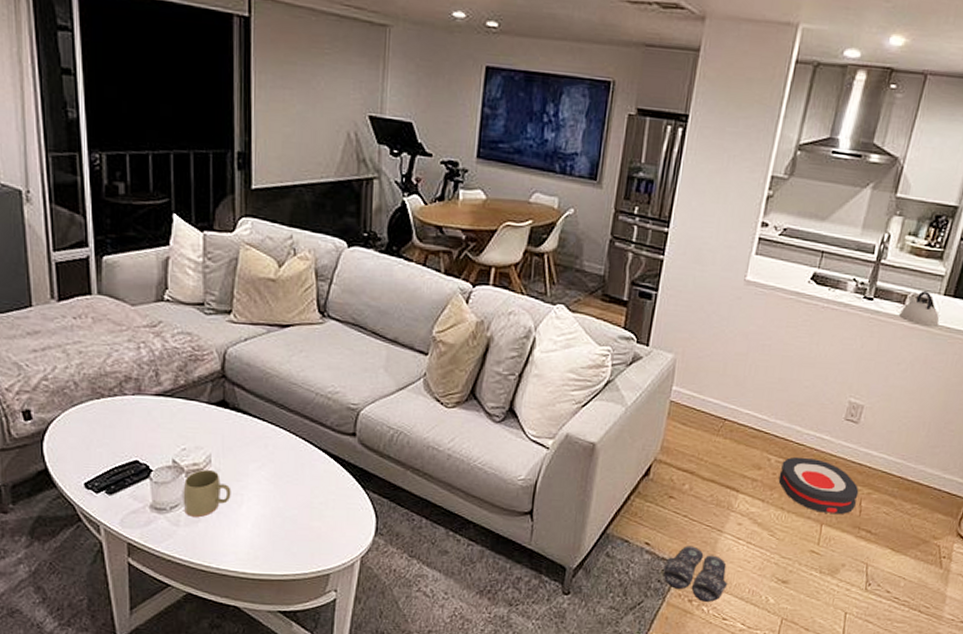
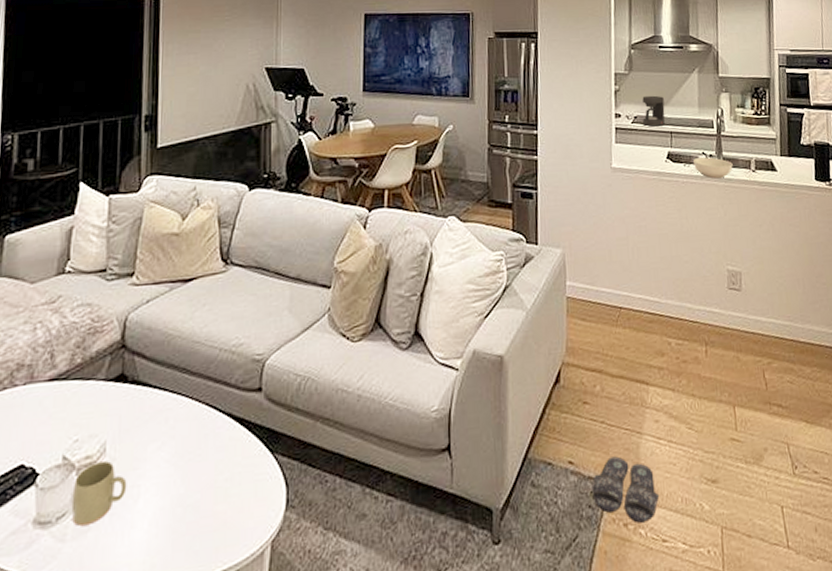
robot vacuum: present [778,456,859,514] -> none [682,335,760,393]
coffee maker: none [792,206,823,243] -> present [642,95,665,127]
bowl: none [840,283,886,310] -> present [693,157,733,179]
kettle: present [899,291,939,328] -> none [749,155,784,187]

